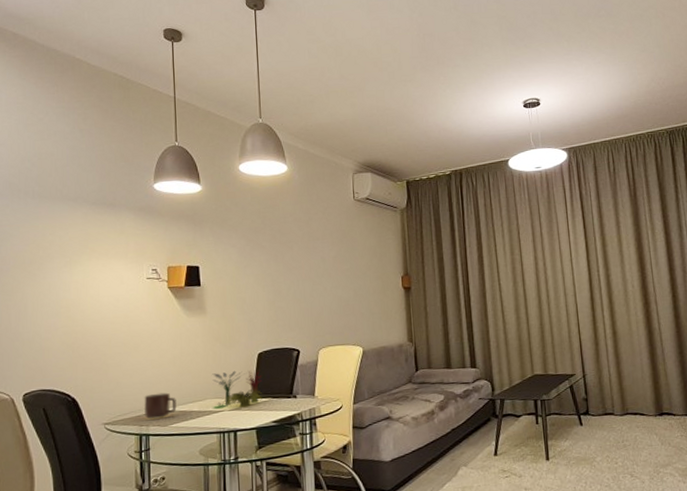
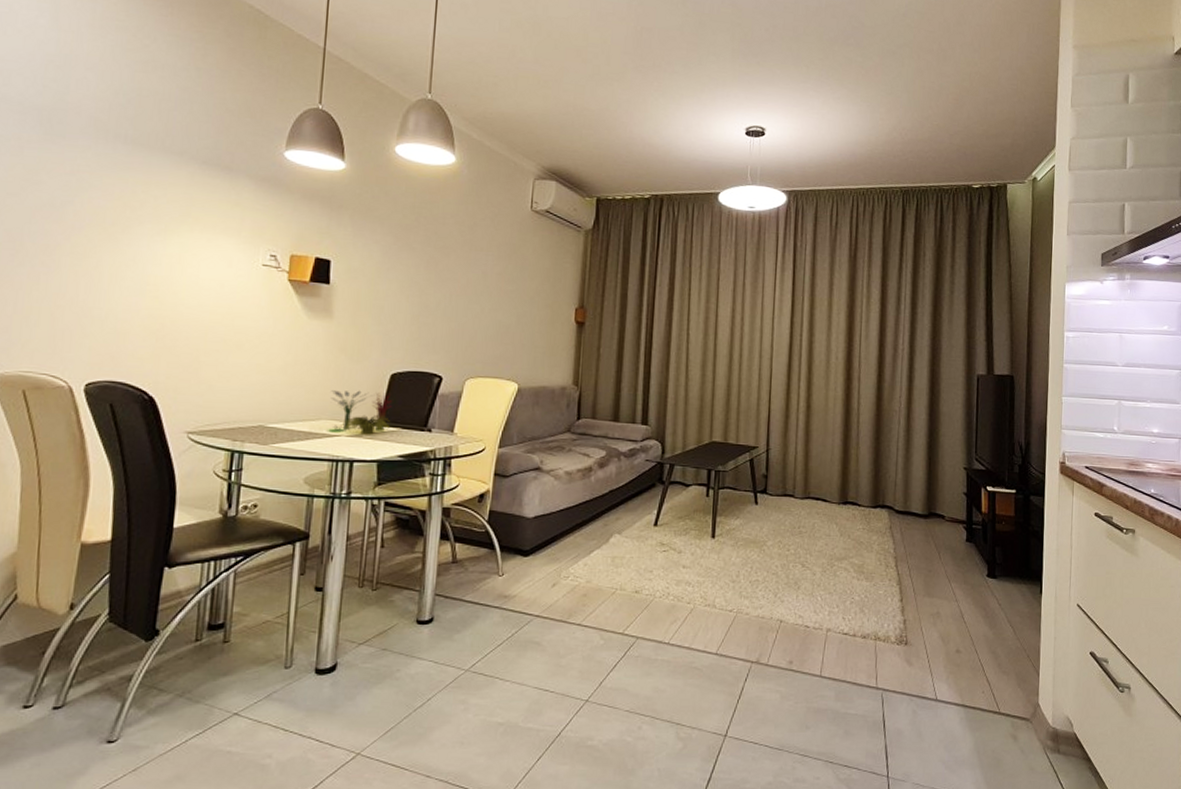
mug: present [143,392,177,420] -> none [240,404,283,435]

